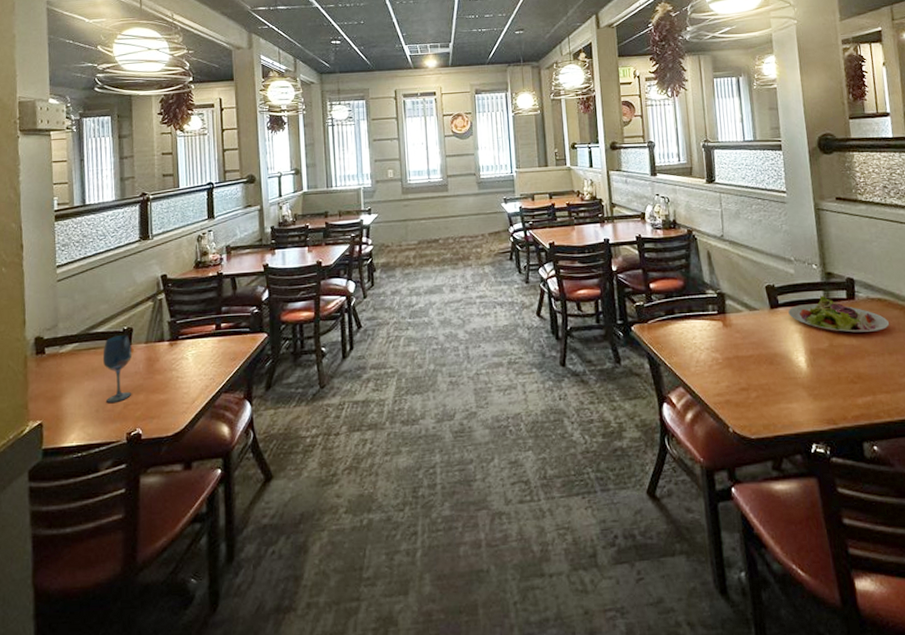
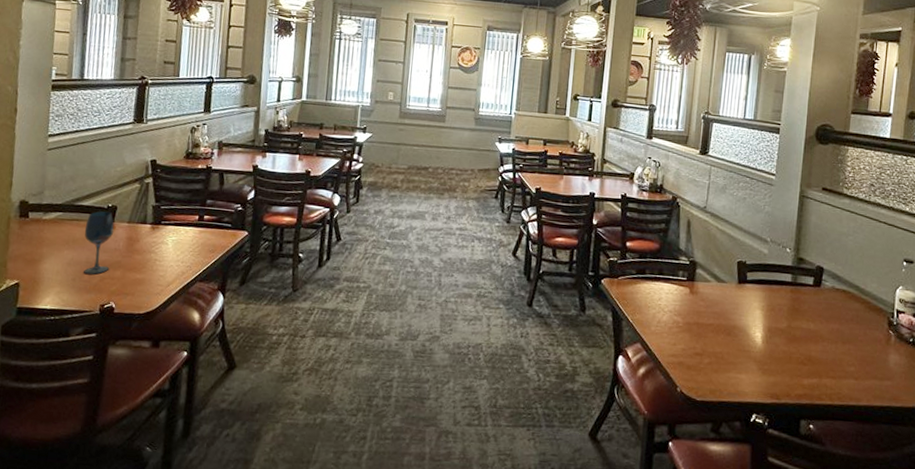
salad plate: present [788,296,890,333] -> none [754,279,849,320]

